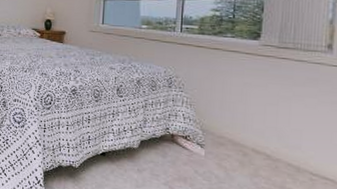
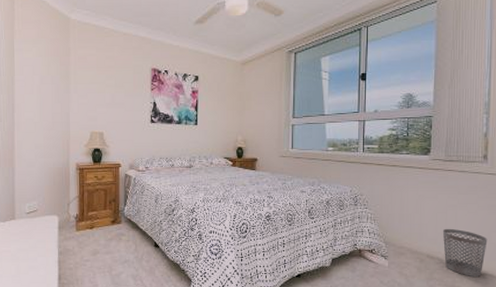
wastebasket: none [272,121,330,181] -> present [442,228,488,278]

